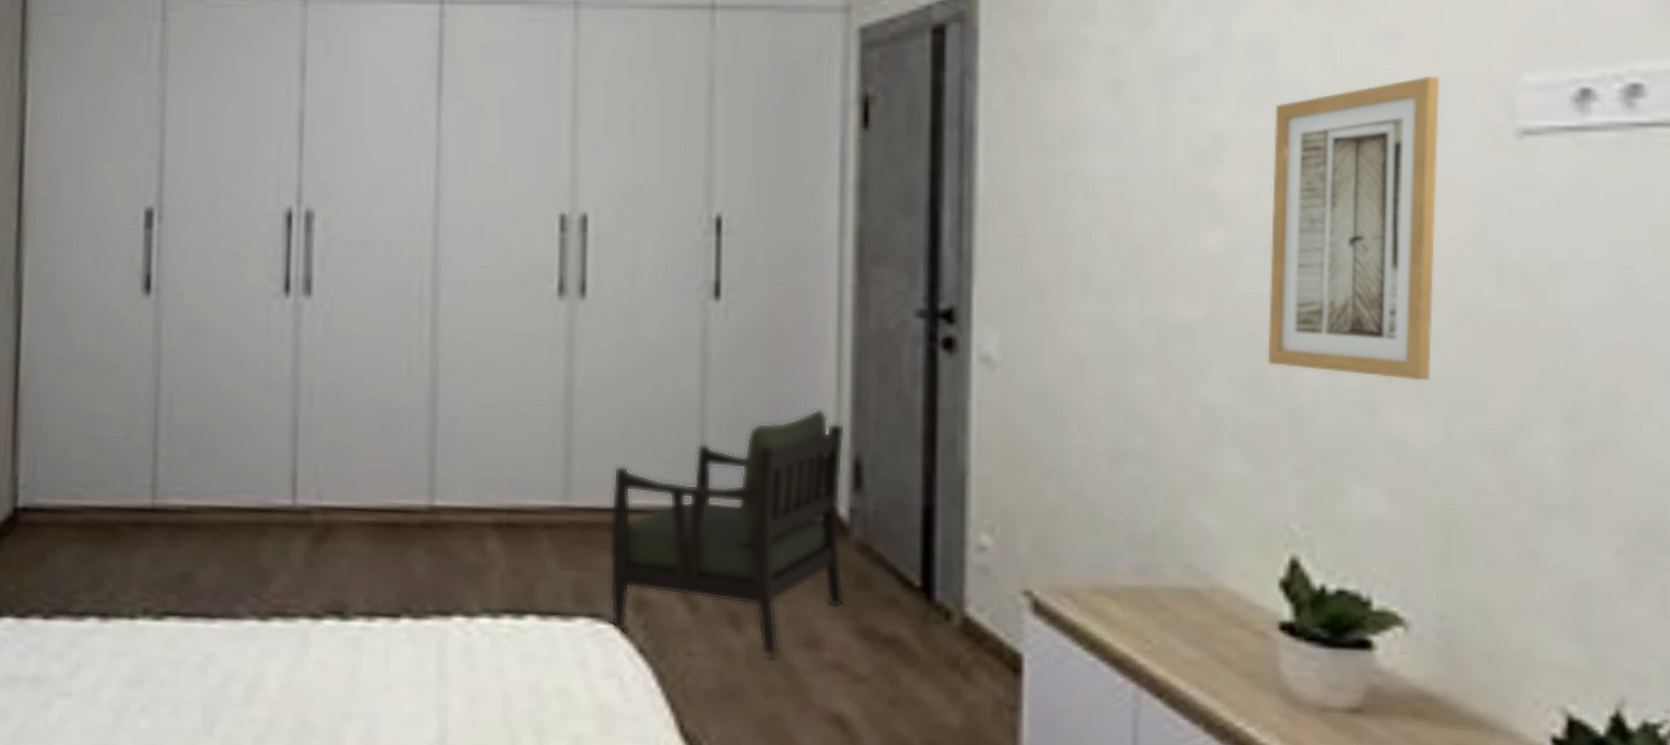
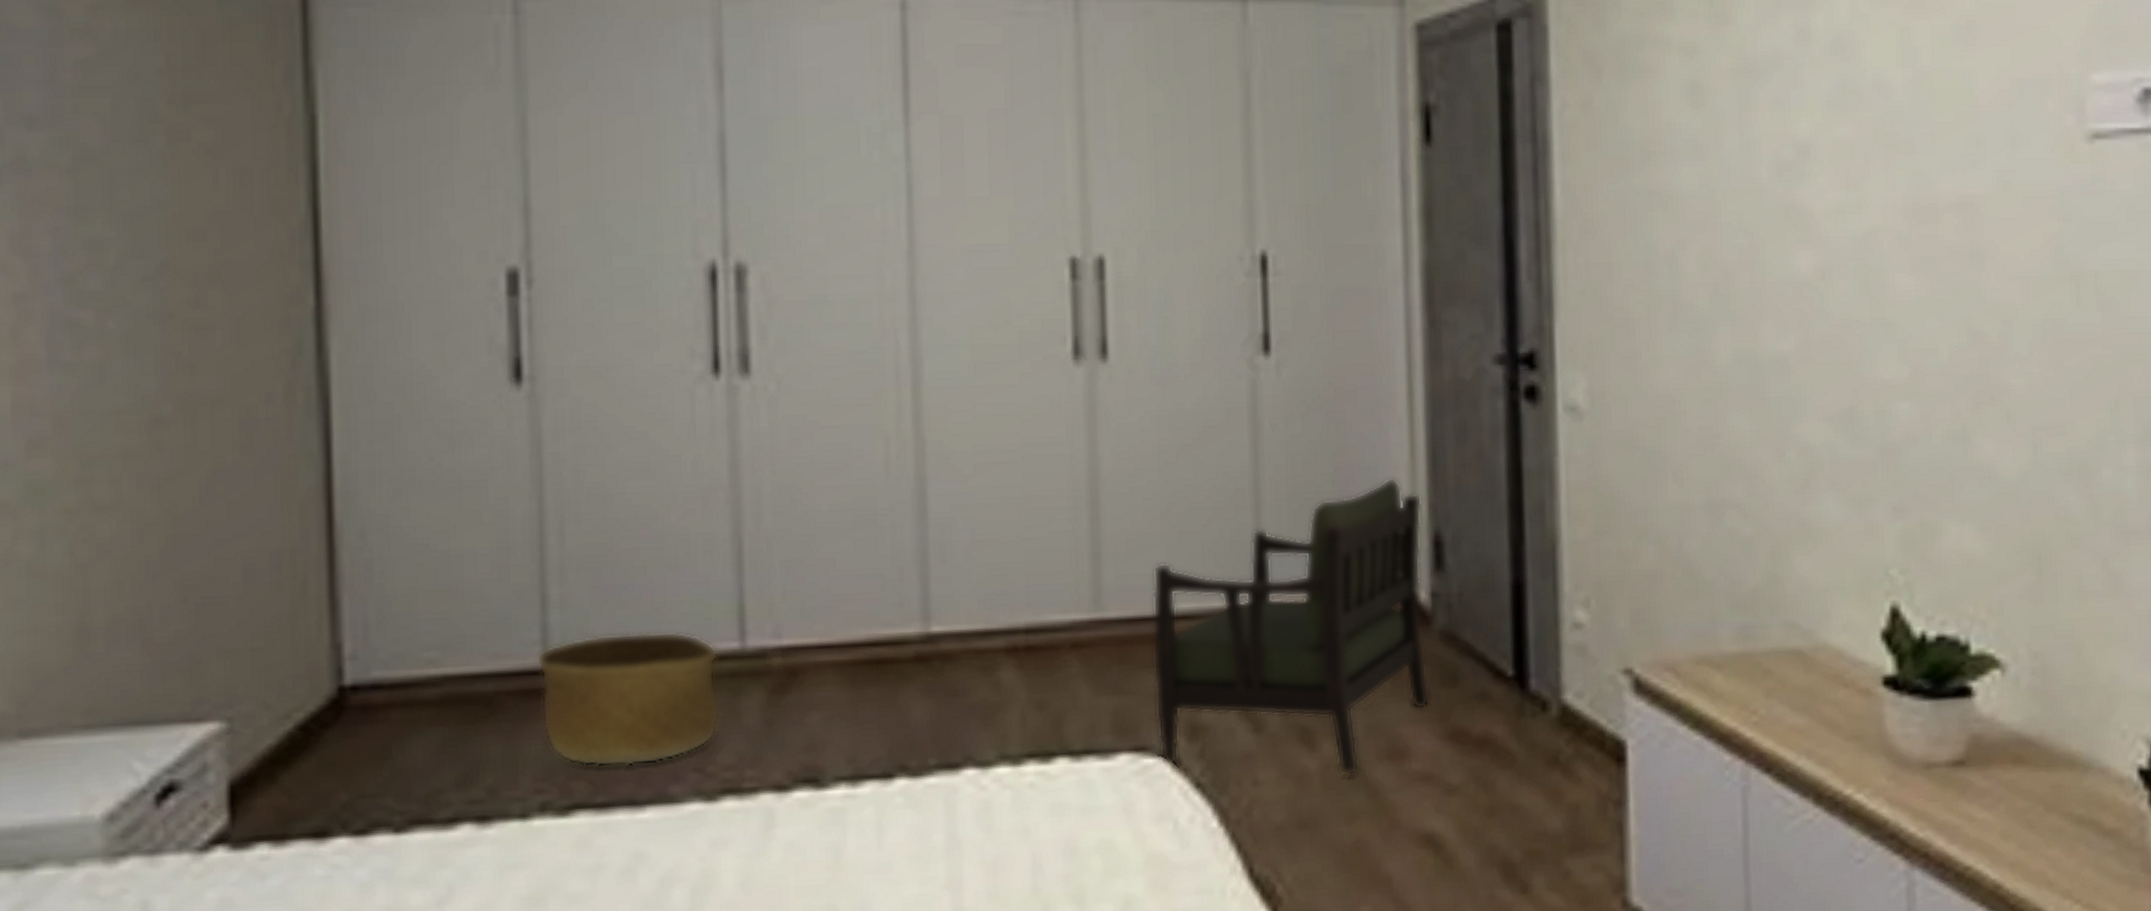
basket: none [147,485,276,588] -> present [535,631,722,767]
wall art: present [1267,77,1440,381] -> none [1858,77,2017,406]

